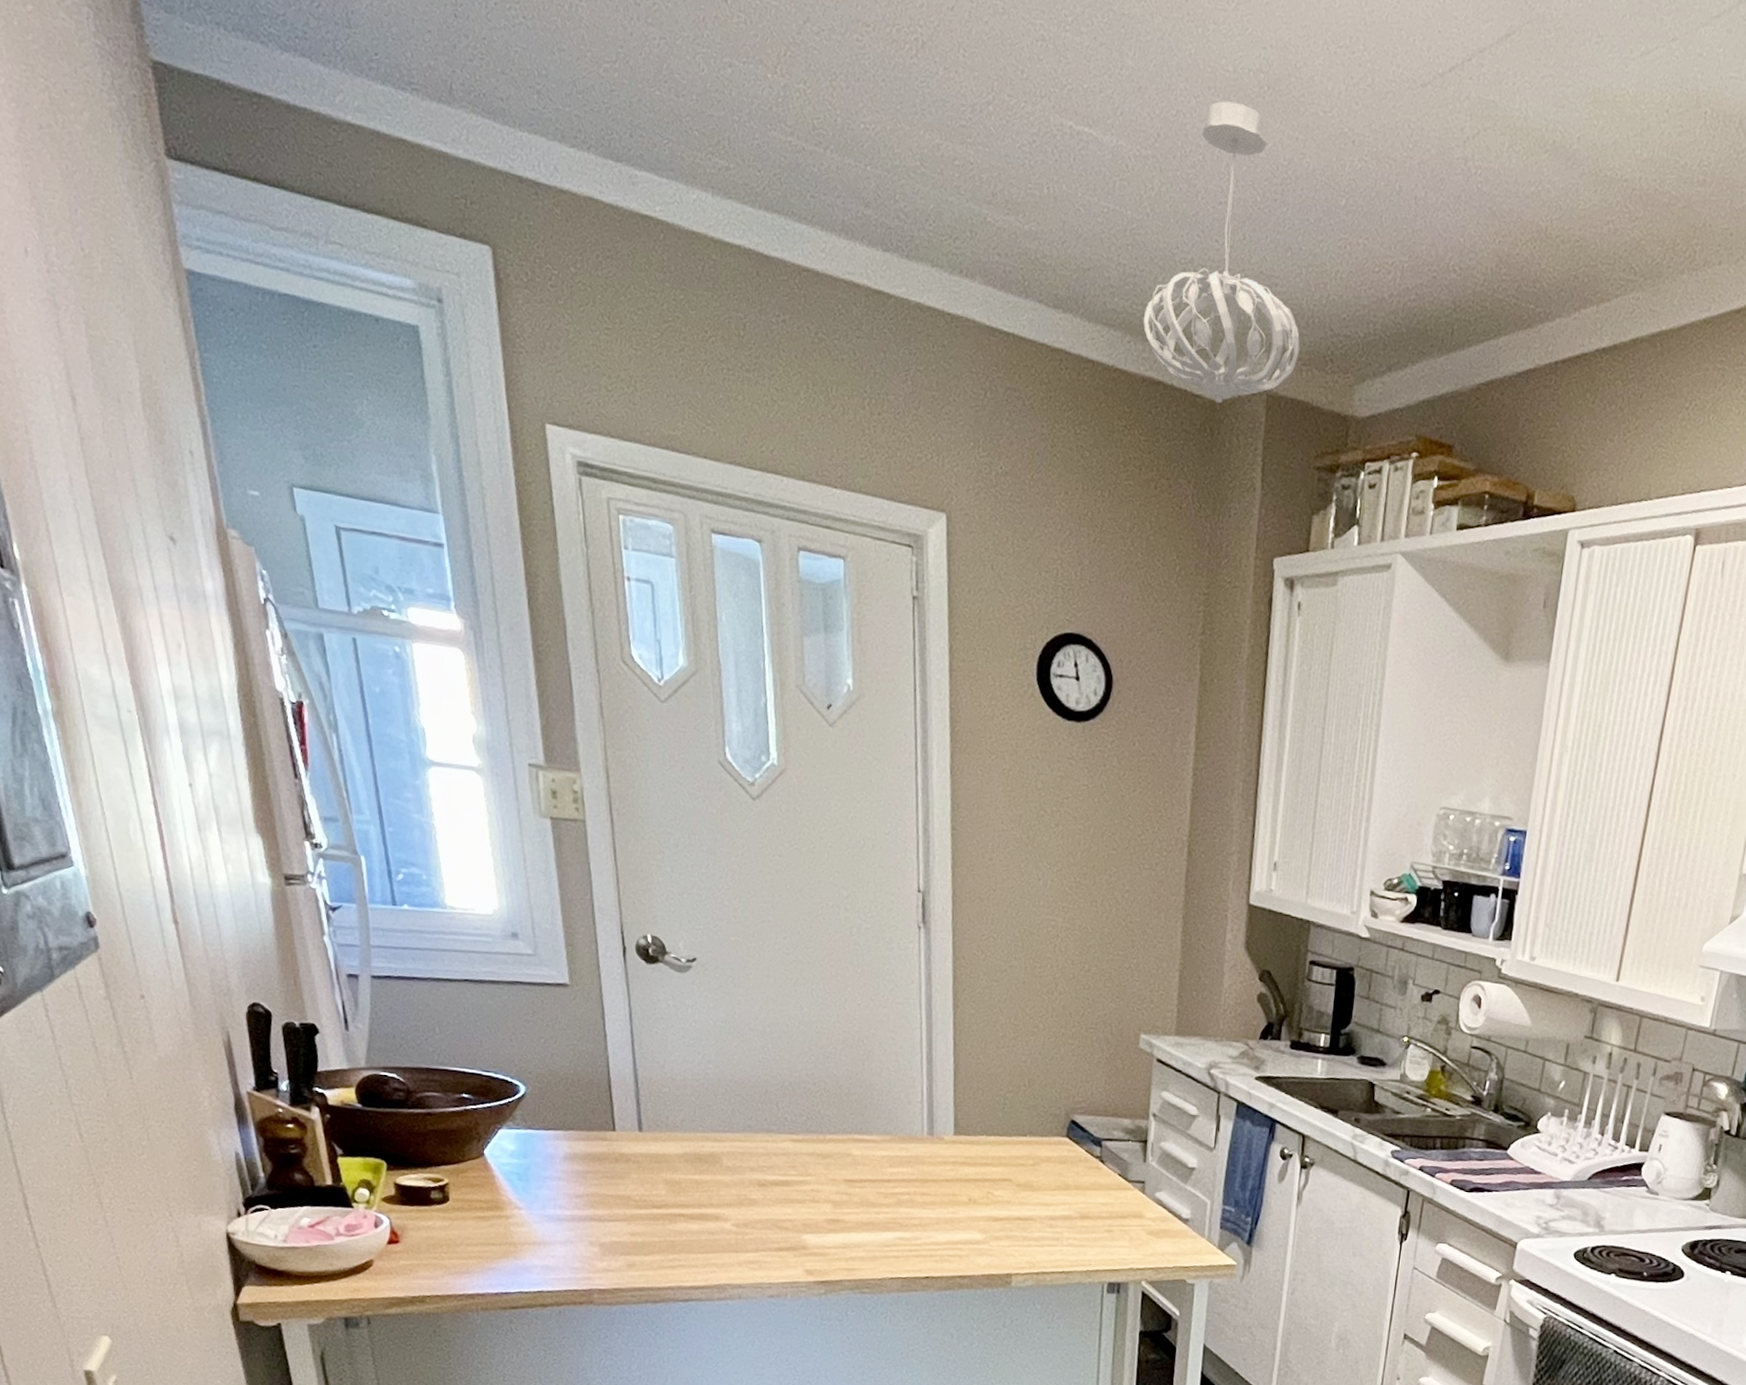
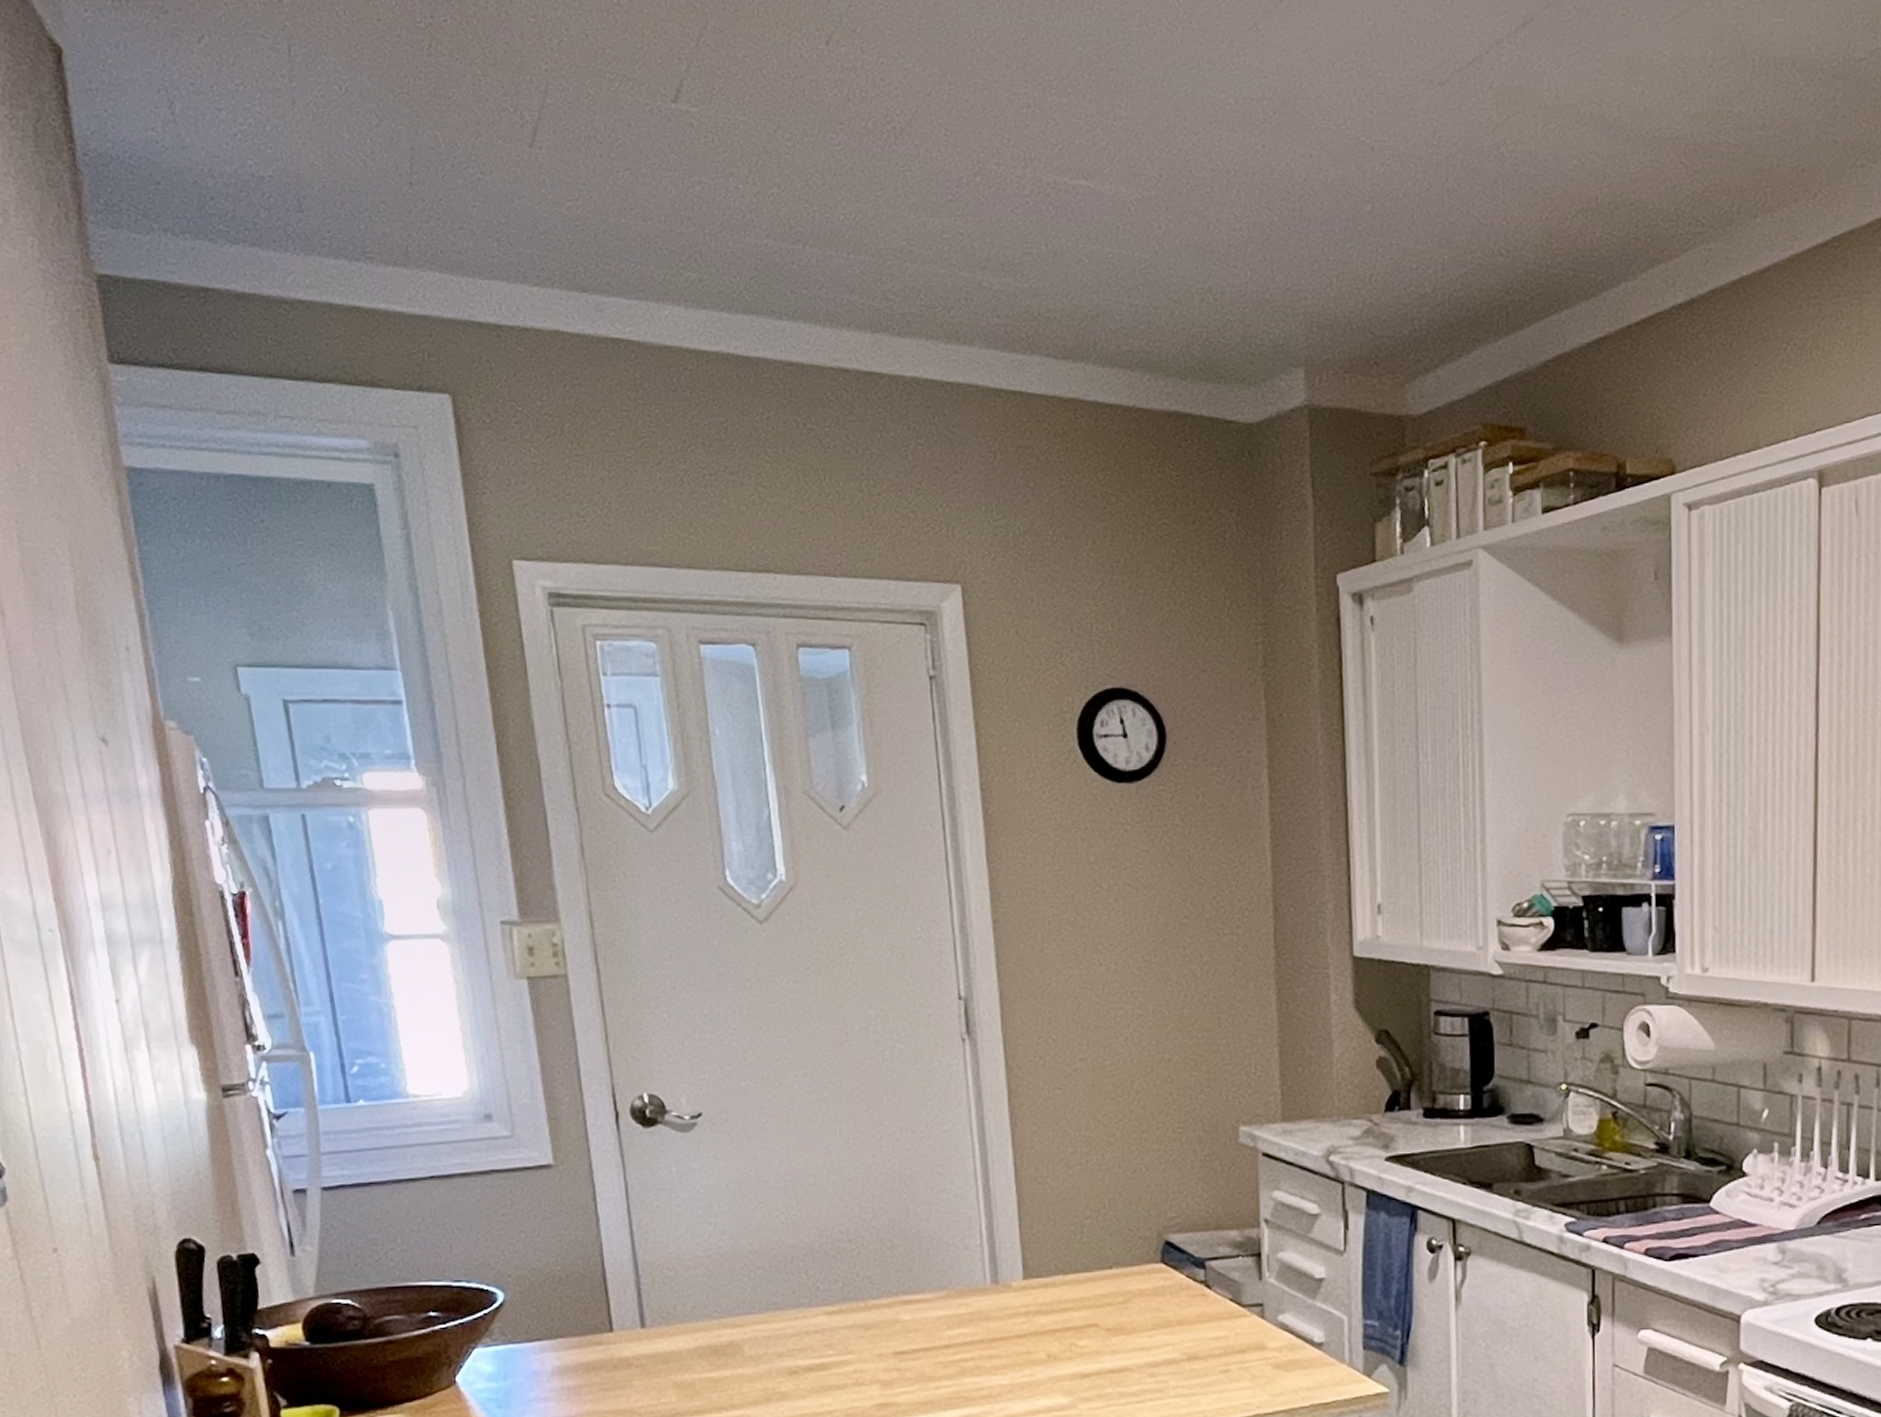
pendant light: present [1143,101,1300,404] -> none [1162,131,1340,426]

